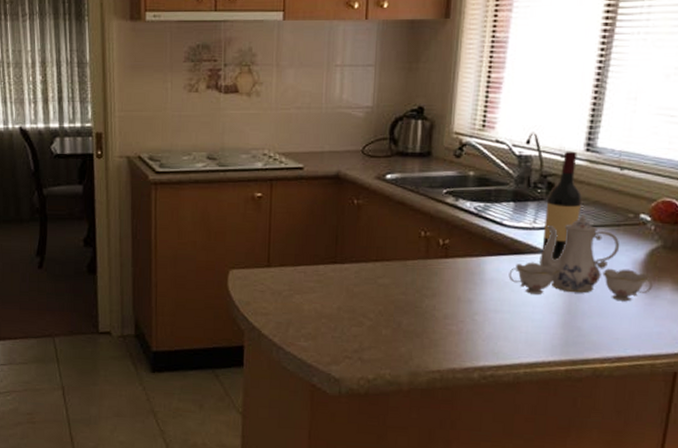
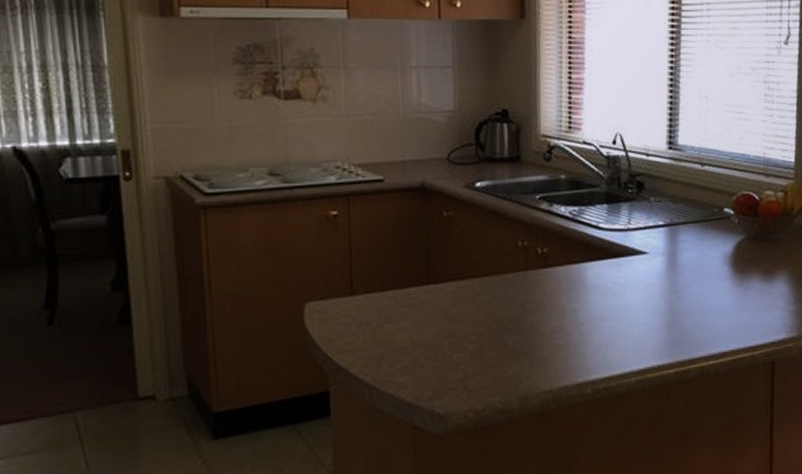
tea set: present [508,215,653,302] -> none [610,212,743,297]
wine bottle: present [542,151,583,260] -> none [638,149,671,260]

